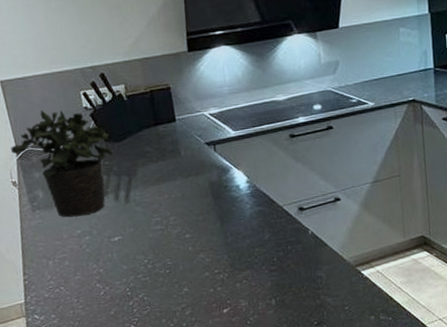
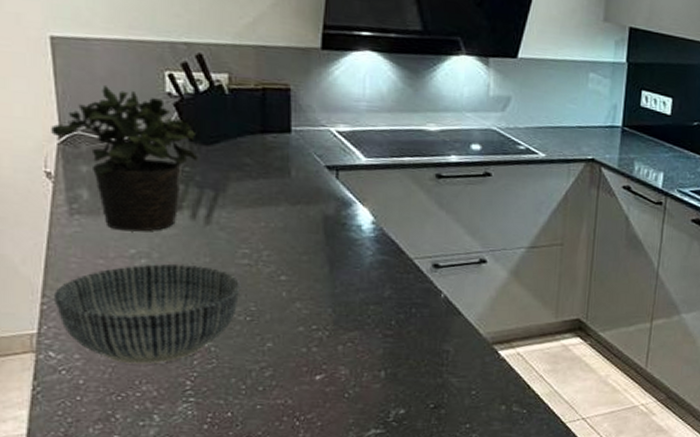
bowl: none [31,235,159,318] -> present [53,264,241,364]

